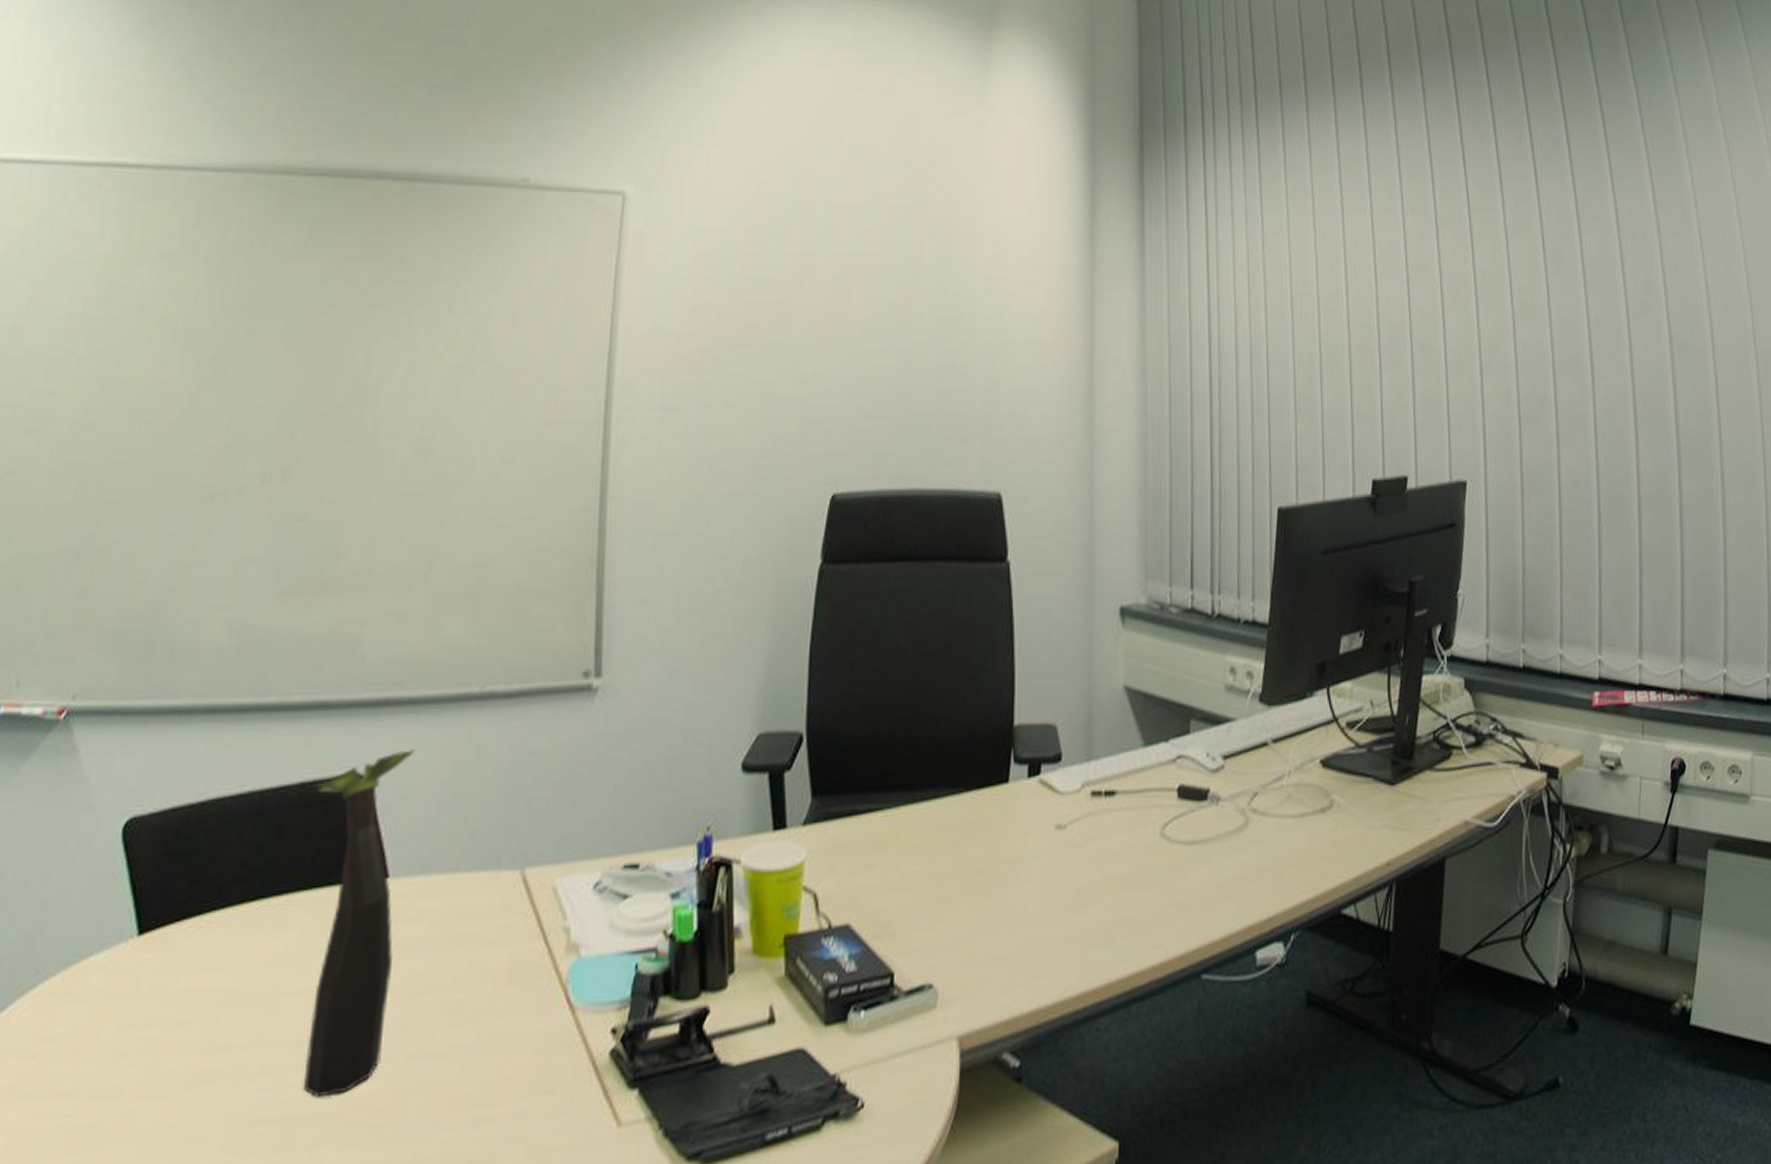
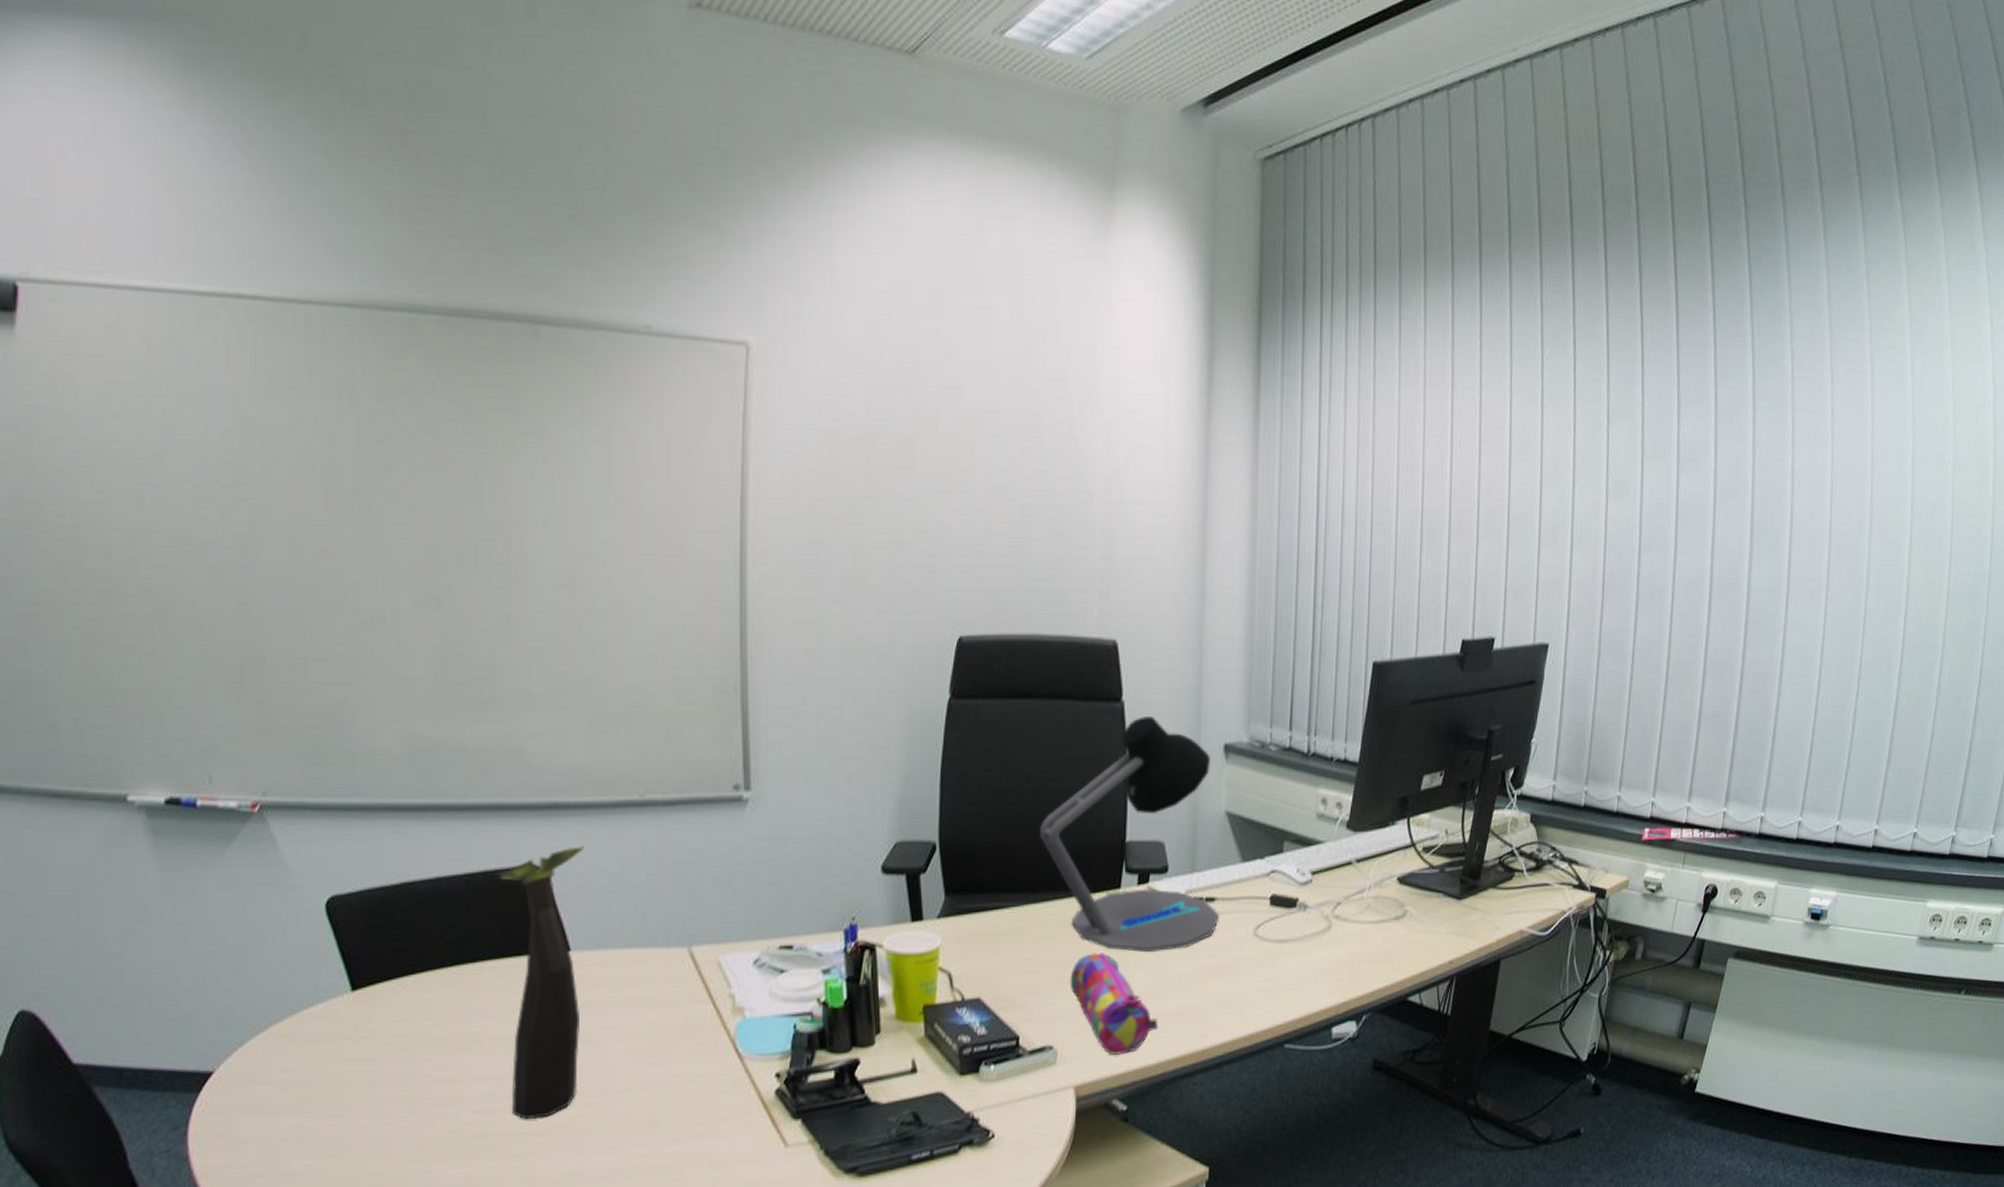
desk lamp: none [918,578,1121,861] -> present [1040,717,1220,953]
pencil case: none [952,863,1053,994] -> present [1070,953,1157,1055]

